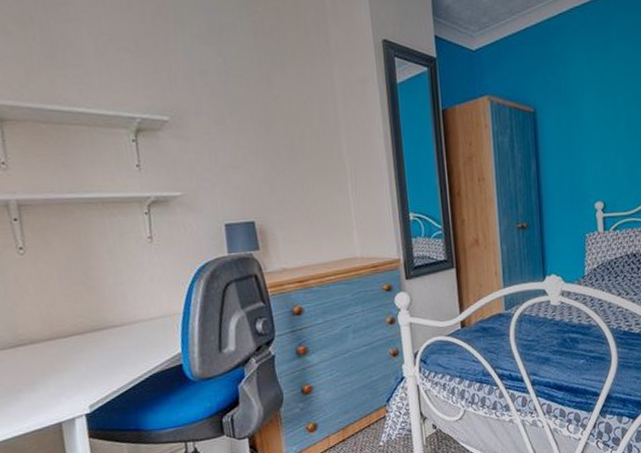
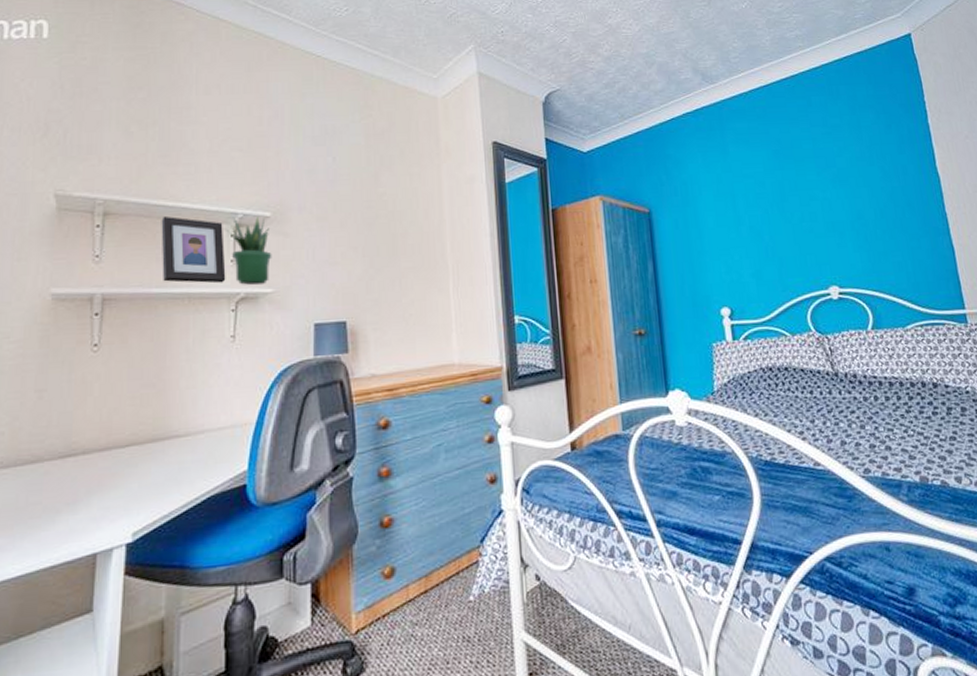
picture frame: none [59,121,135,188] -> present [161,215,226,284]
planter: none [128,121,177,190] -> present [228,216,272,286]

